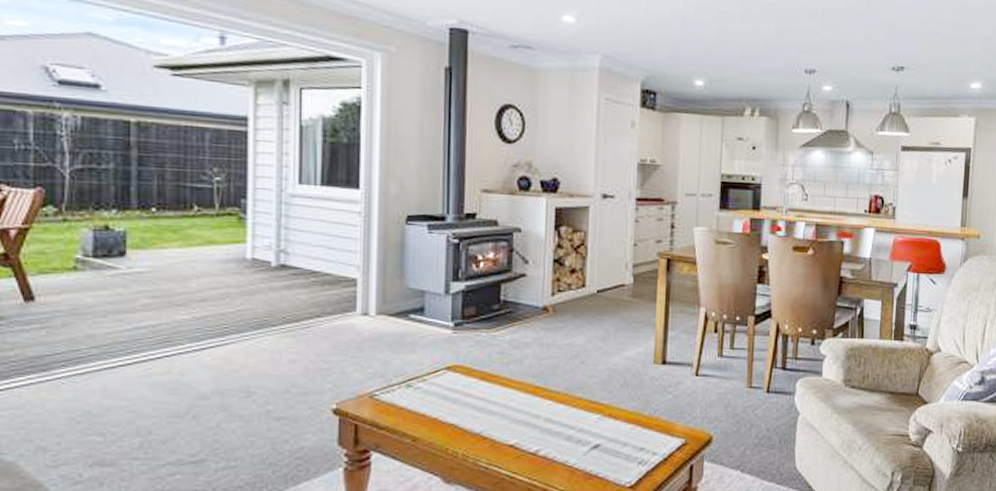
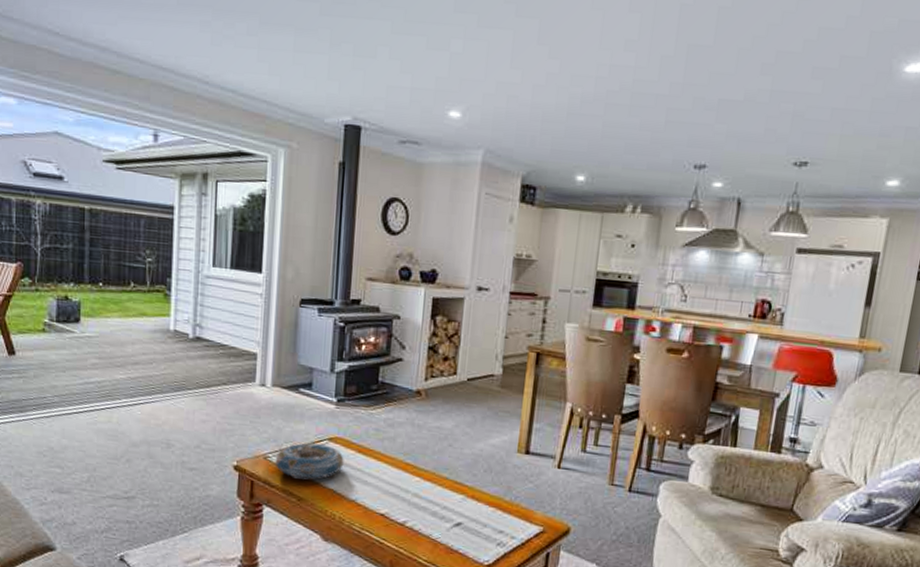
decorative bowl: none [383,375,465,416] -> present [275,442,344,480]

